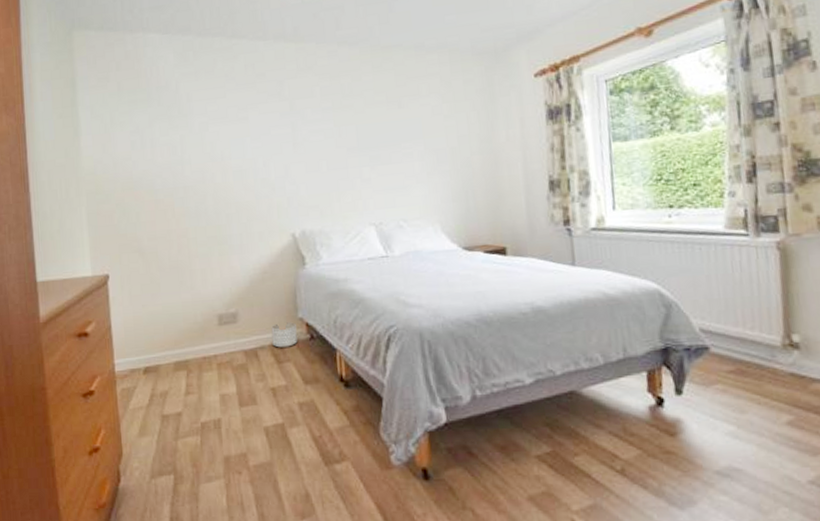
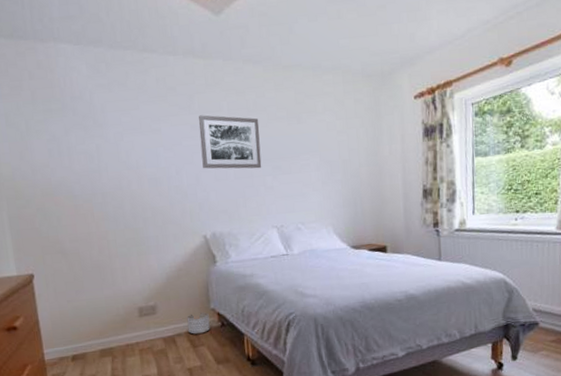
wall art: none [288,101,358,160] -> present [198,115,262,169]

